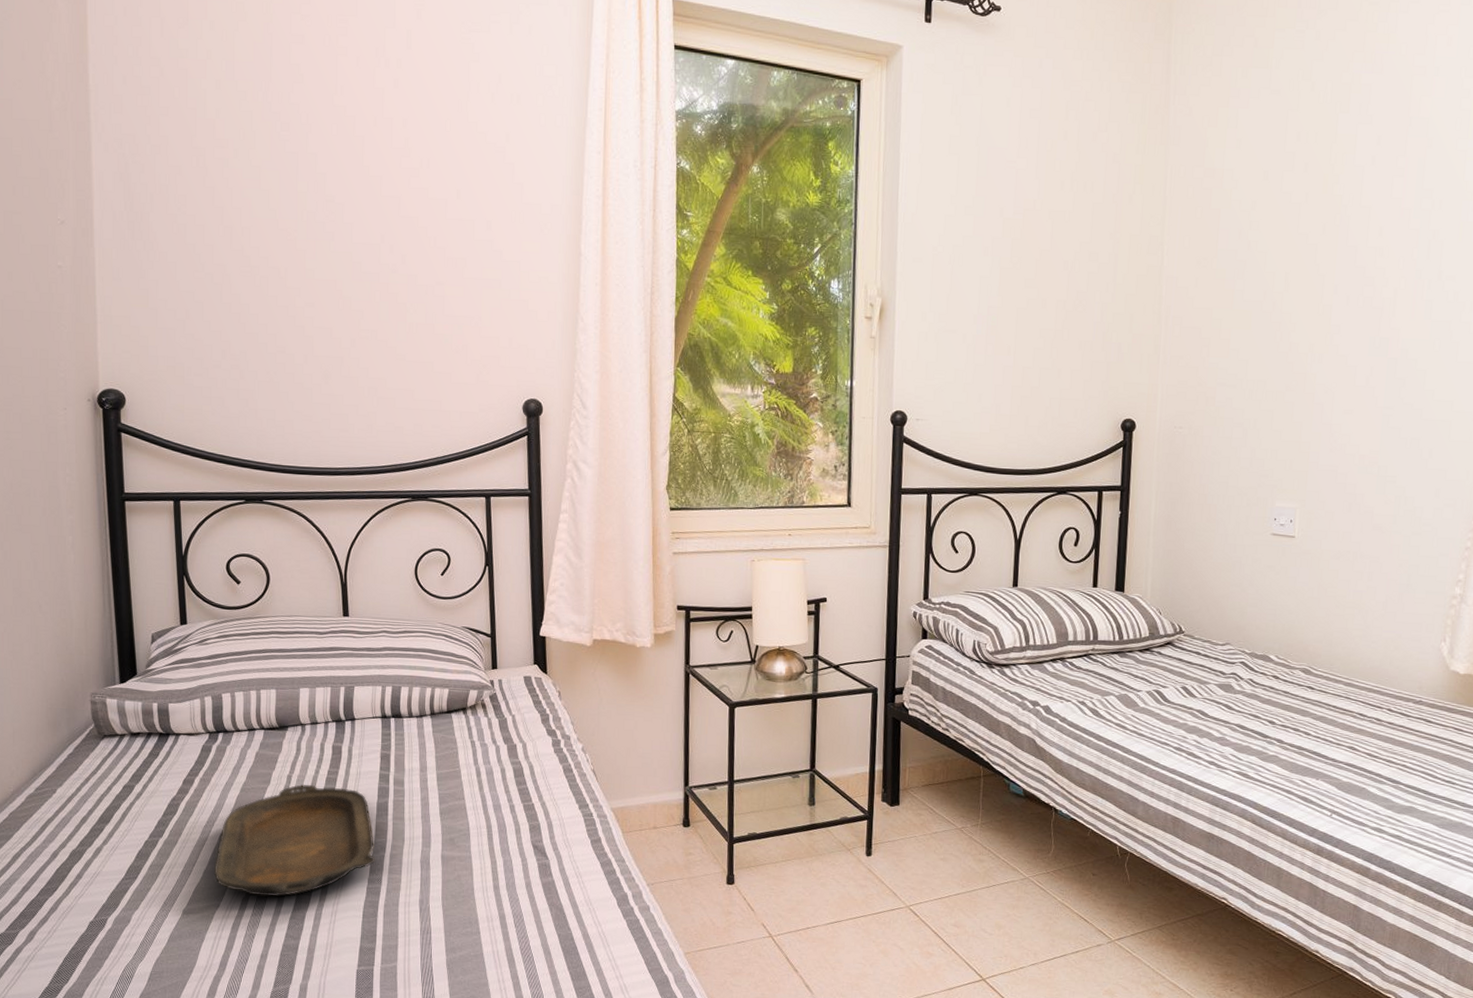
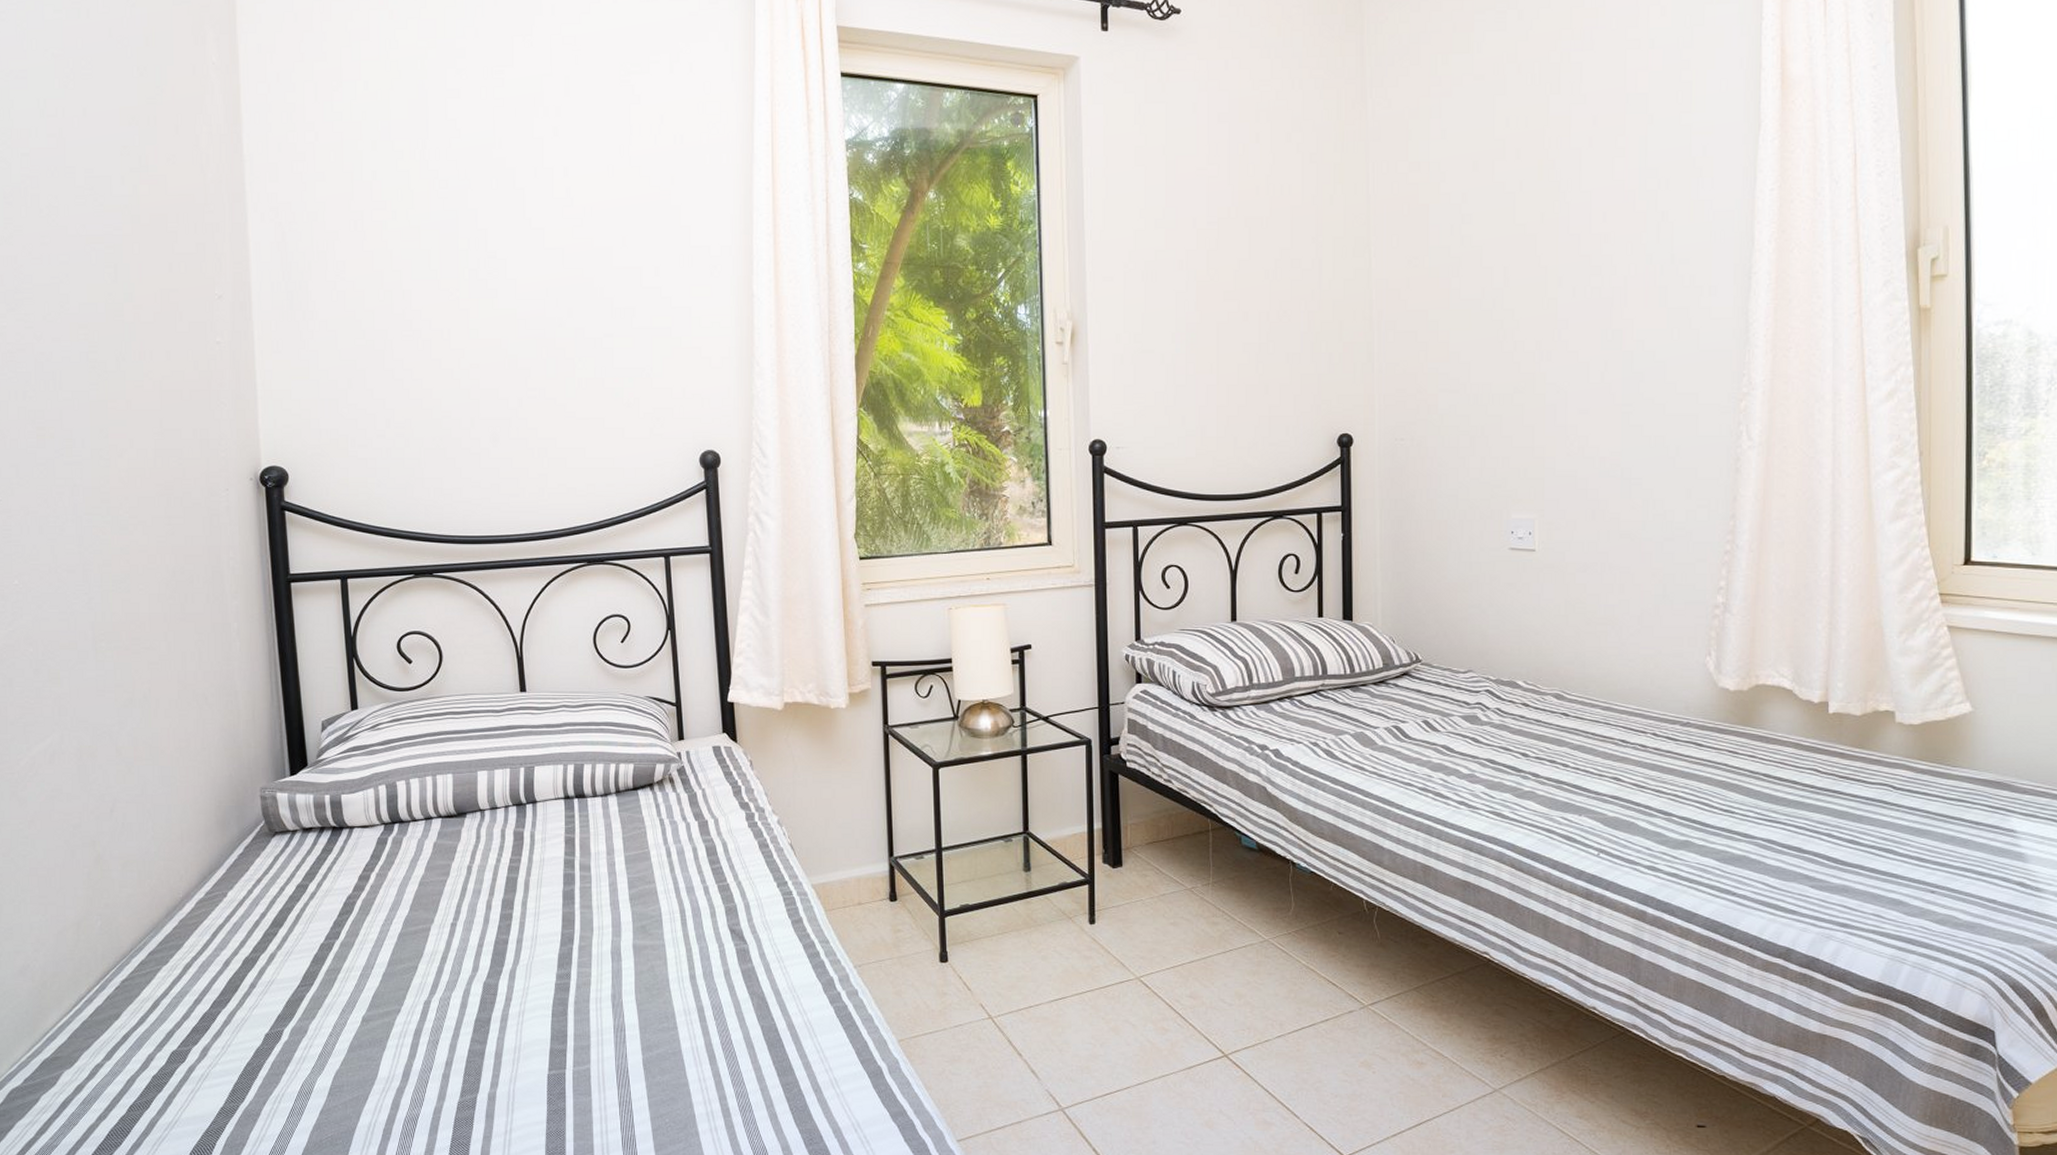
serving tray: present [214,784,375,897] -> none [394,874,563,999]

